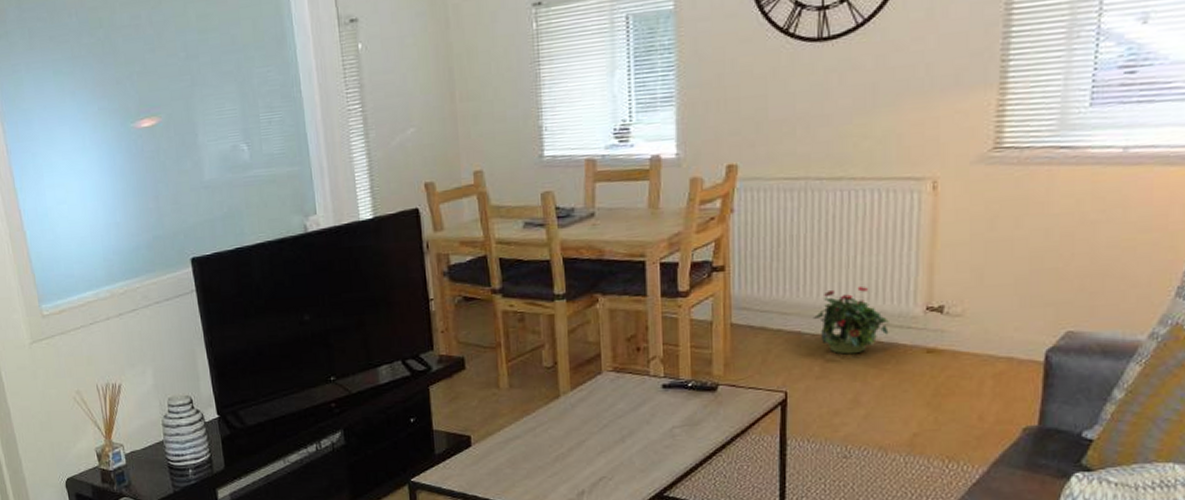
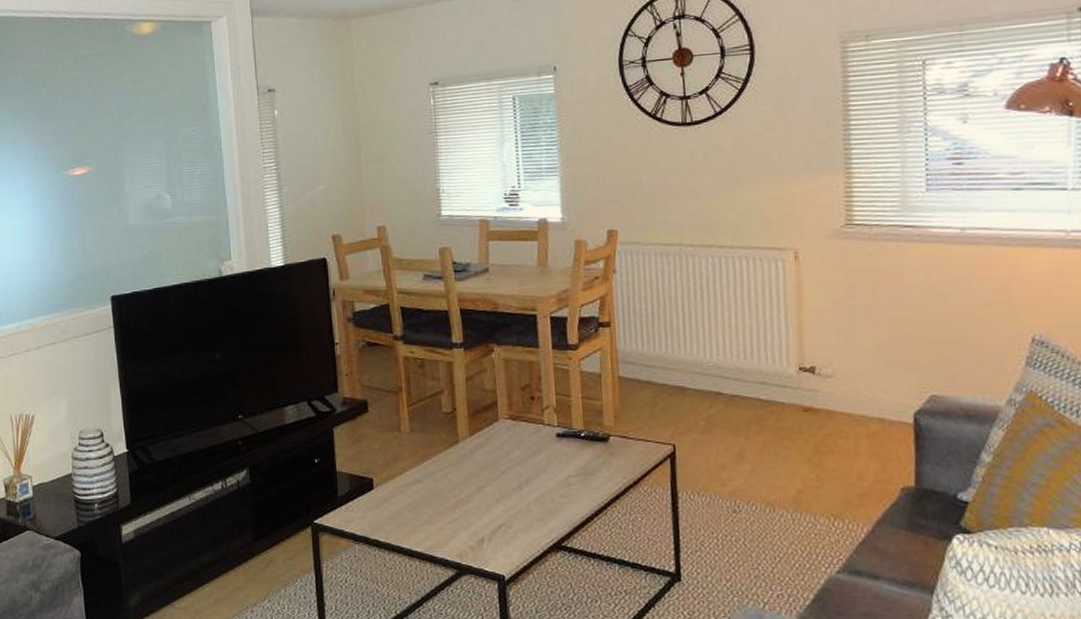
potted plant: present [812,285,889,355] -> none [694,345,767,410]

